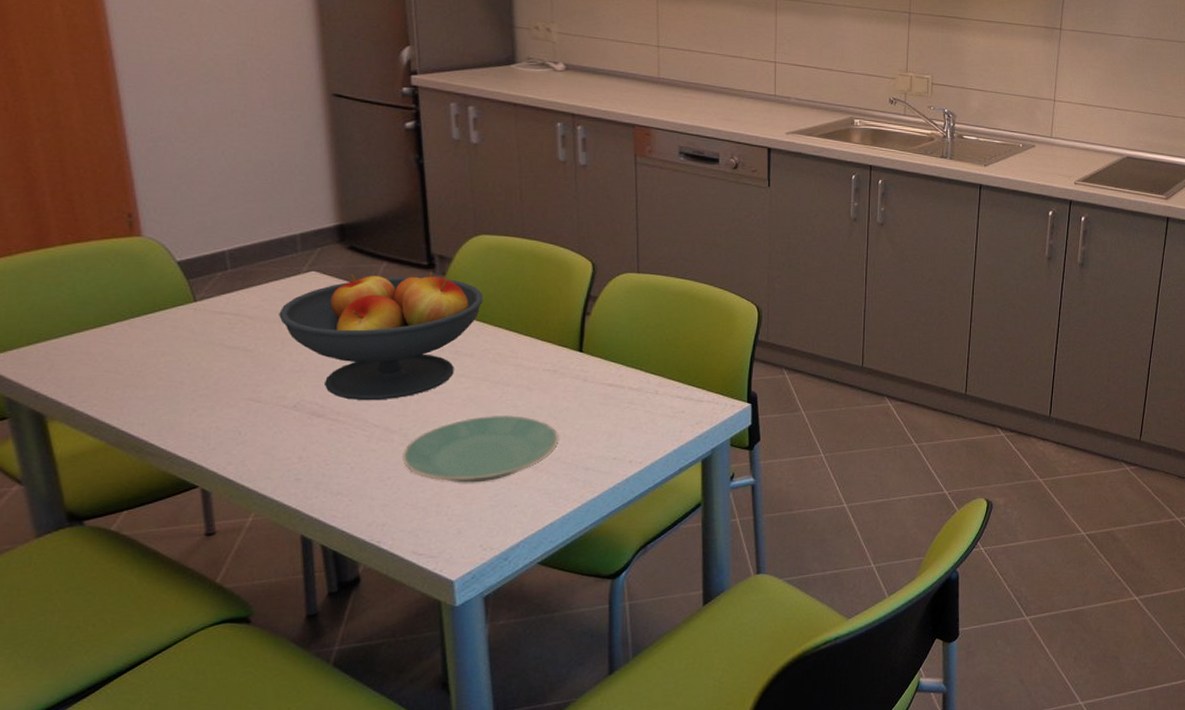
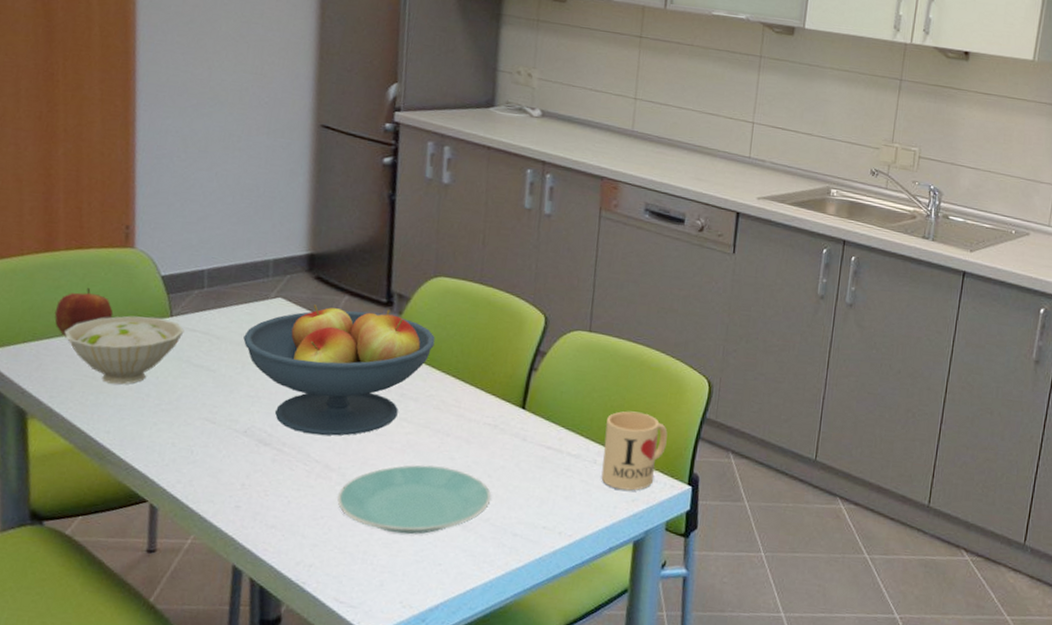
apple: none [59,282,129,335] -> present [54,288,114,338]
bowl: none [74,304,212,376] -> present [64,315,185,385]
mug: none [664,342,723,415] -> present [601,411,668,491]

